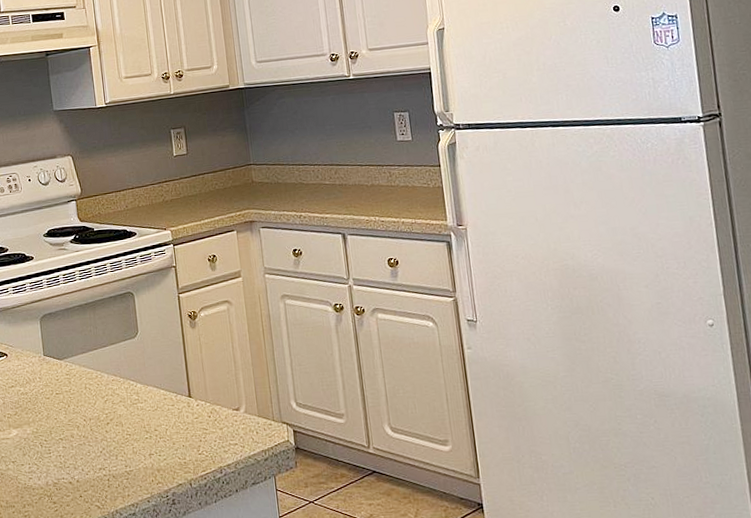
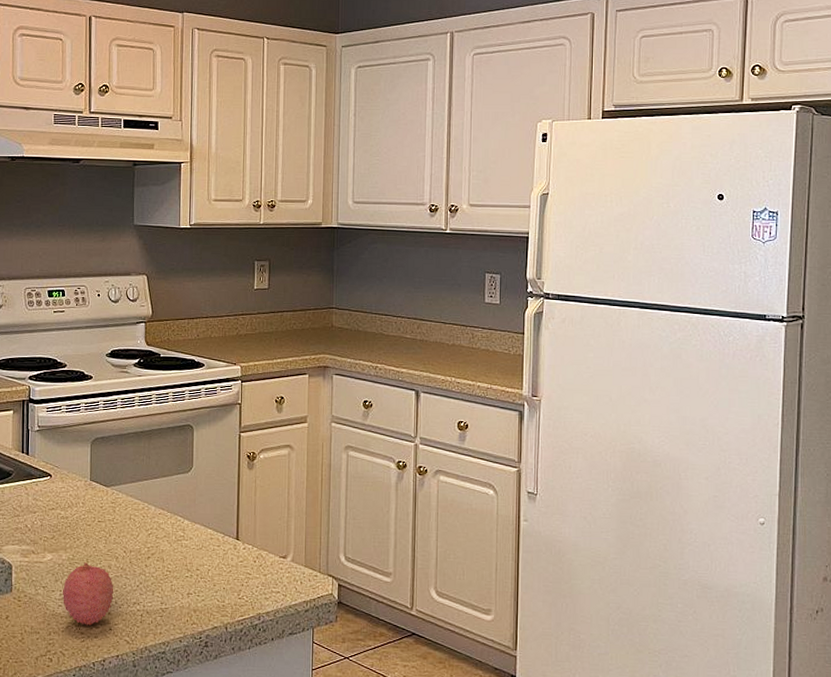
fruit: none [31,434,80,495] -> present [62,562,114,626]

